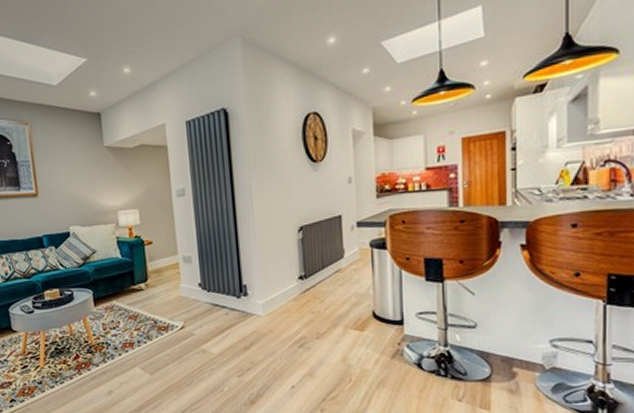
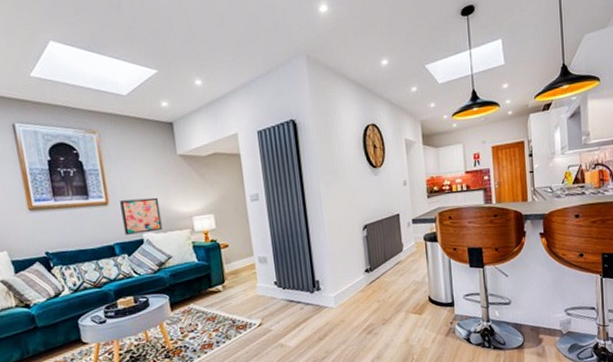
wall art: none [49,190,88,227] -> present [120,197,163,235]

